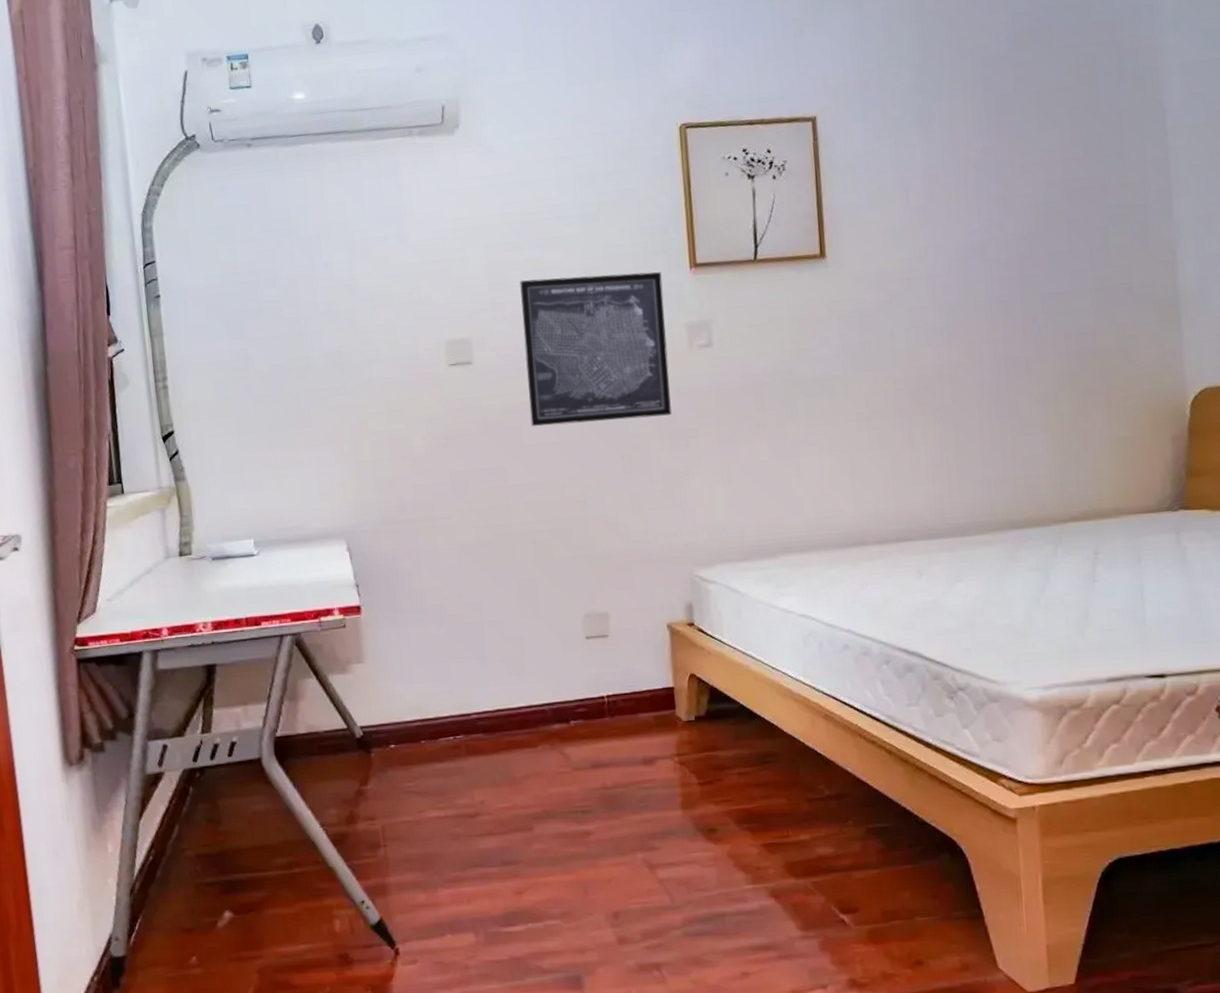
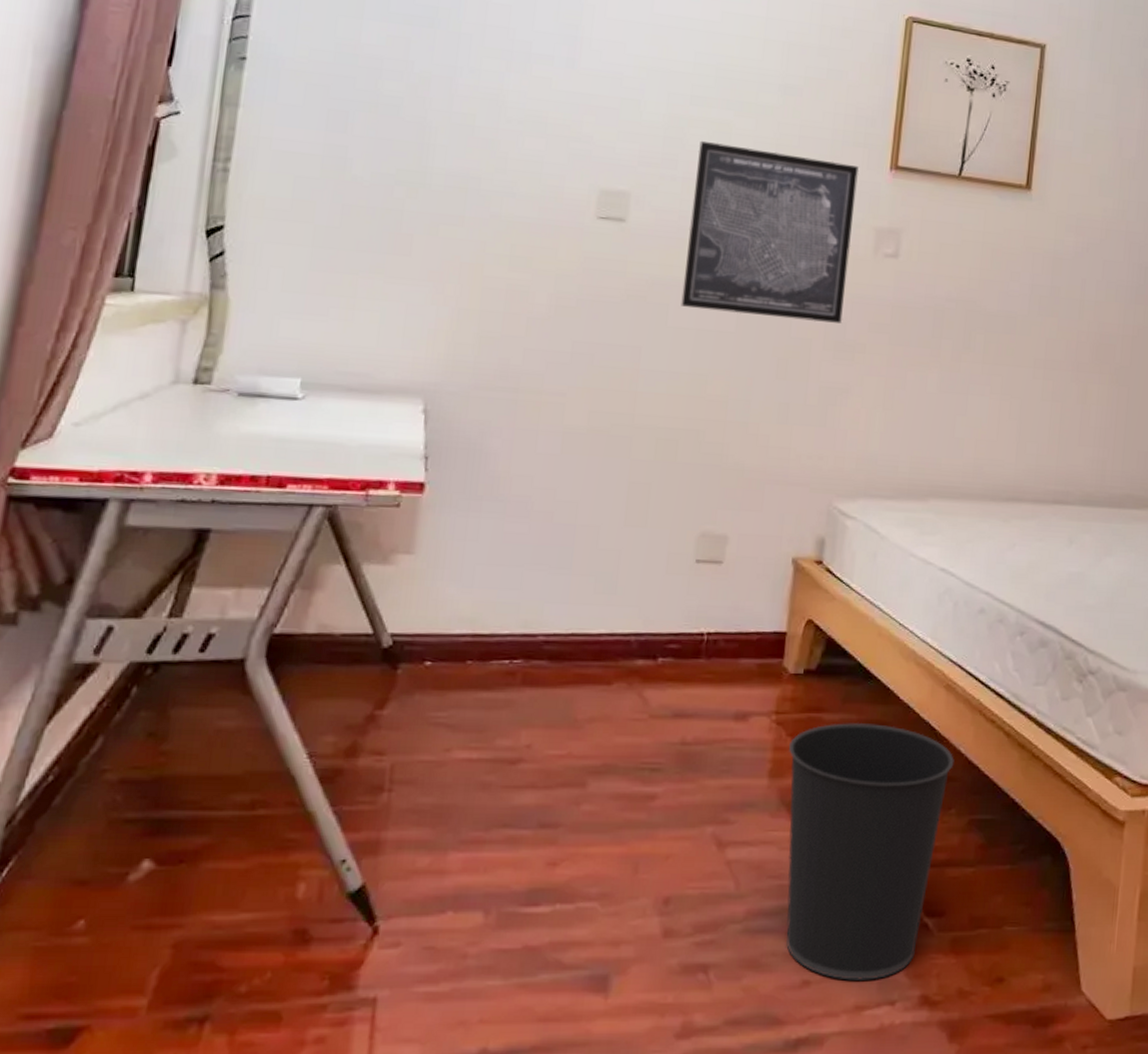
wastebasket: none [694,755,844,970] -> present [786,723,954,981]

